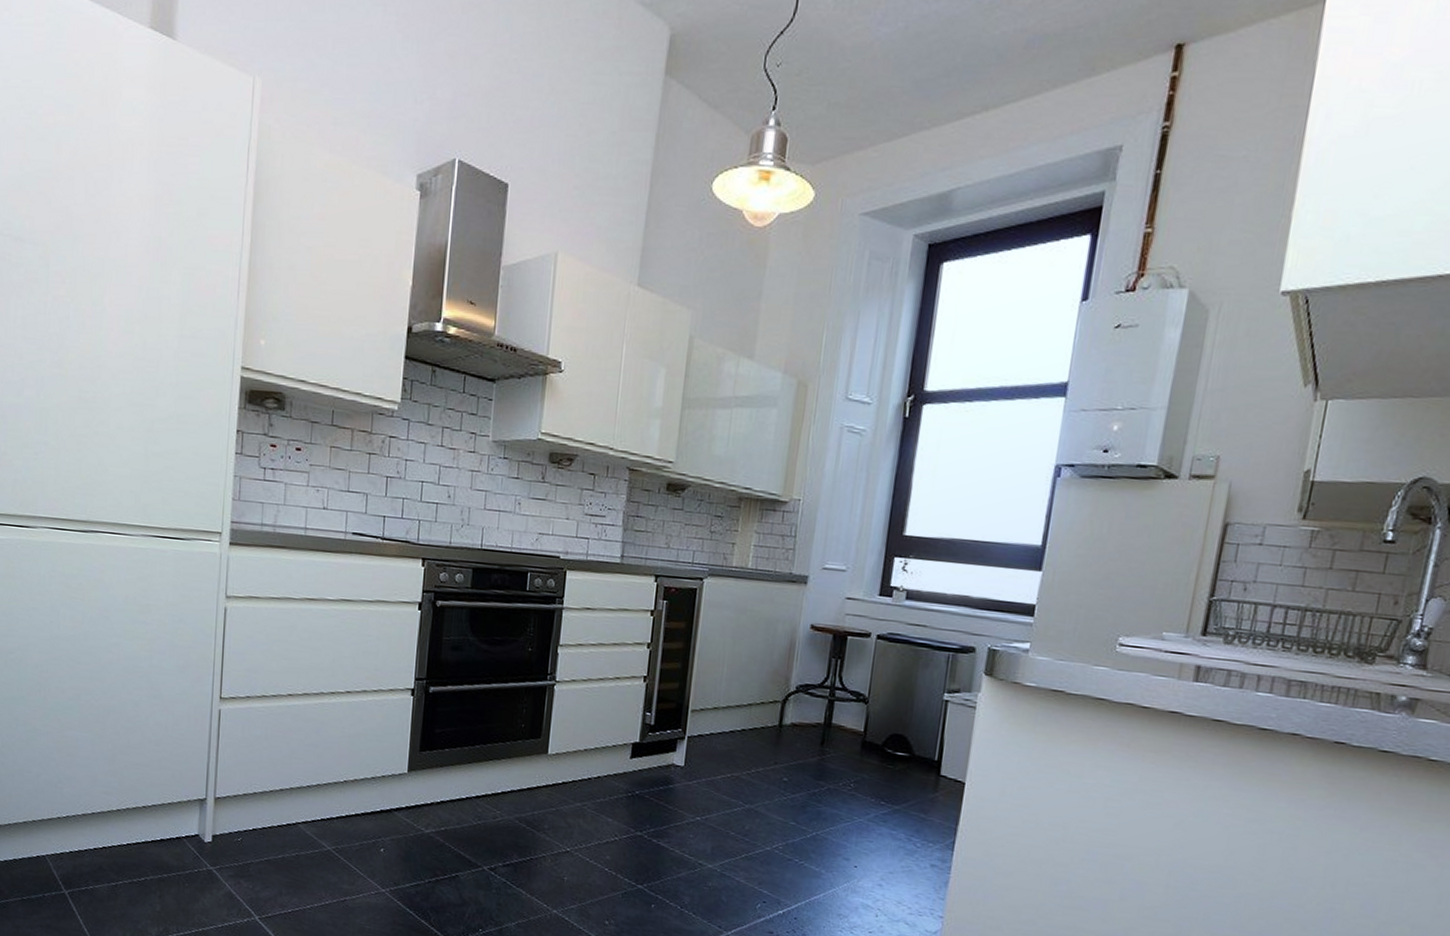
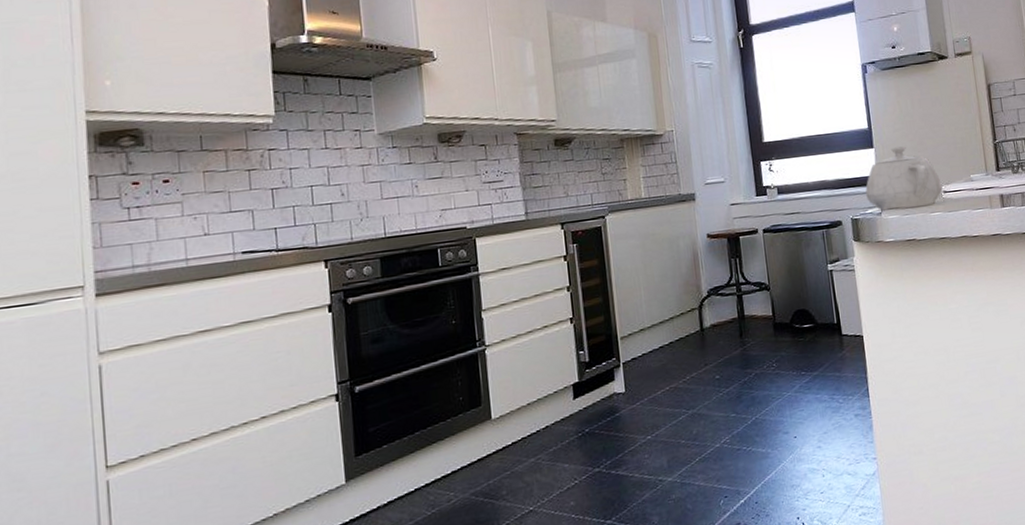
teapot: none [1015,575,1120,657] -> present [865,145,943,211]

